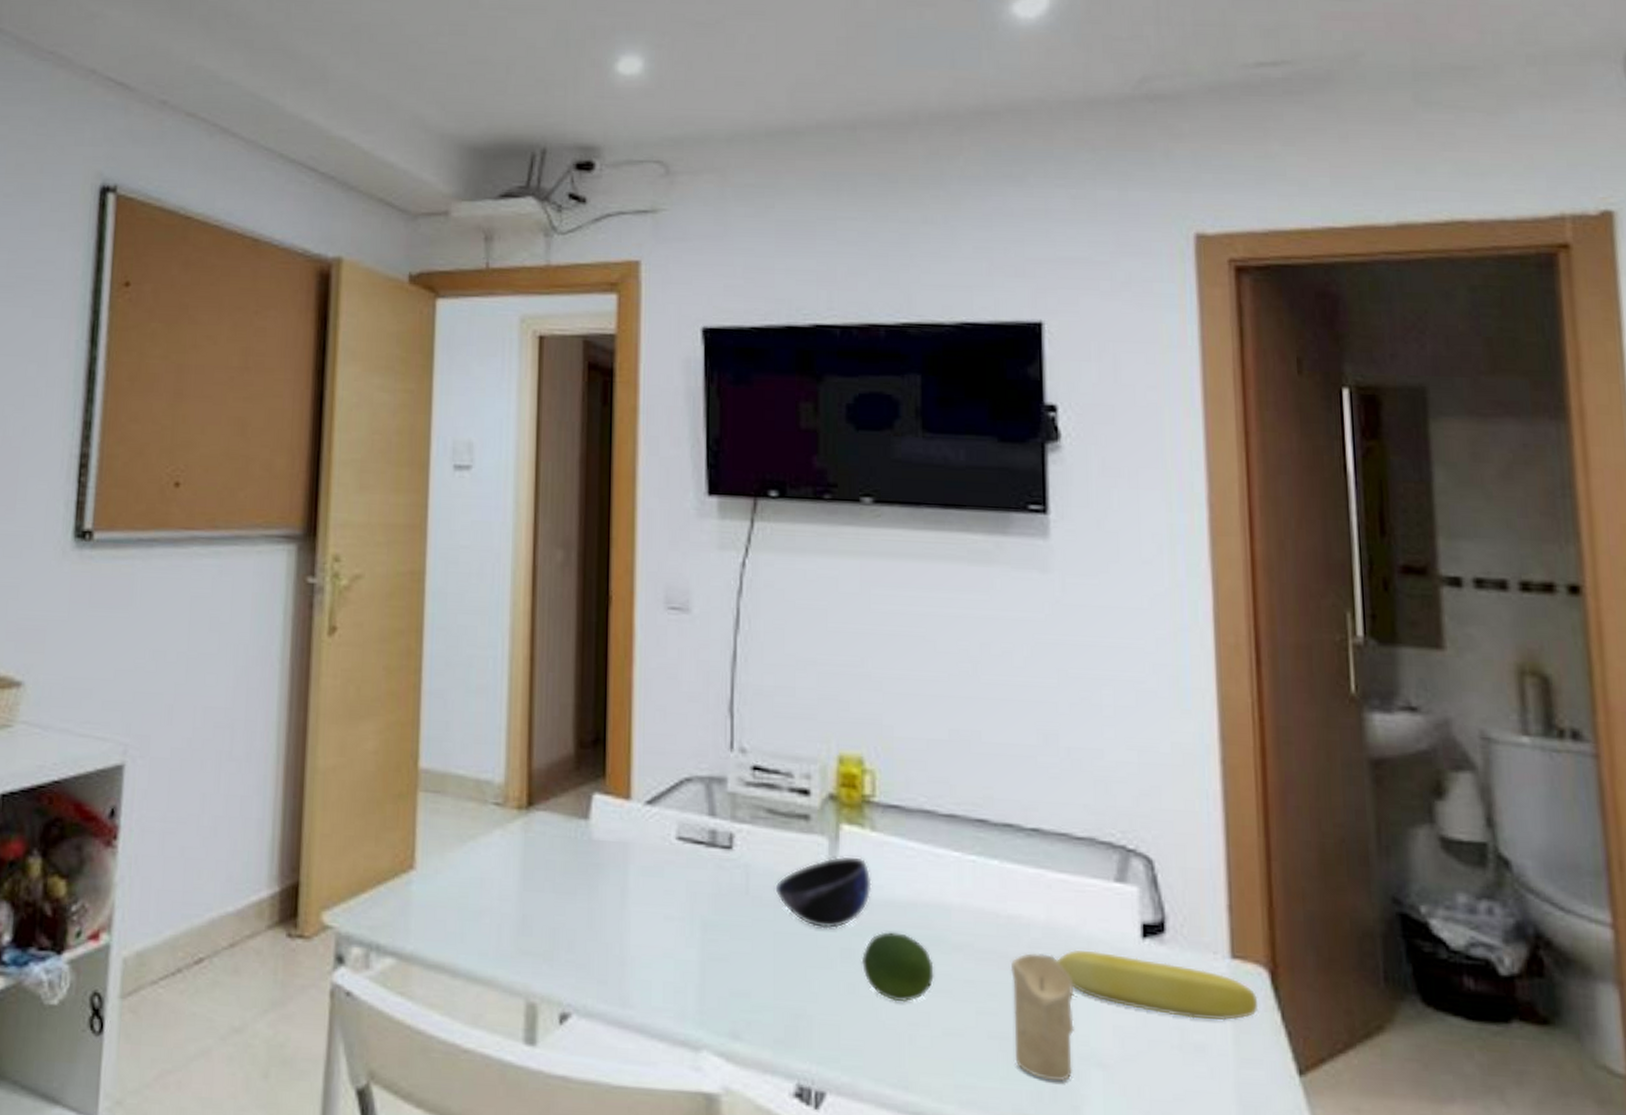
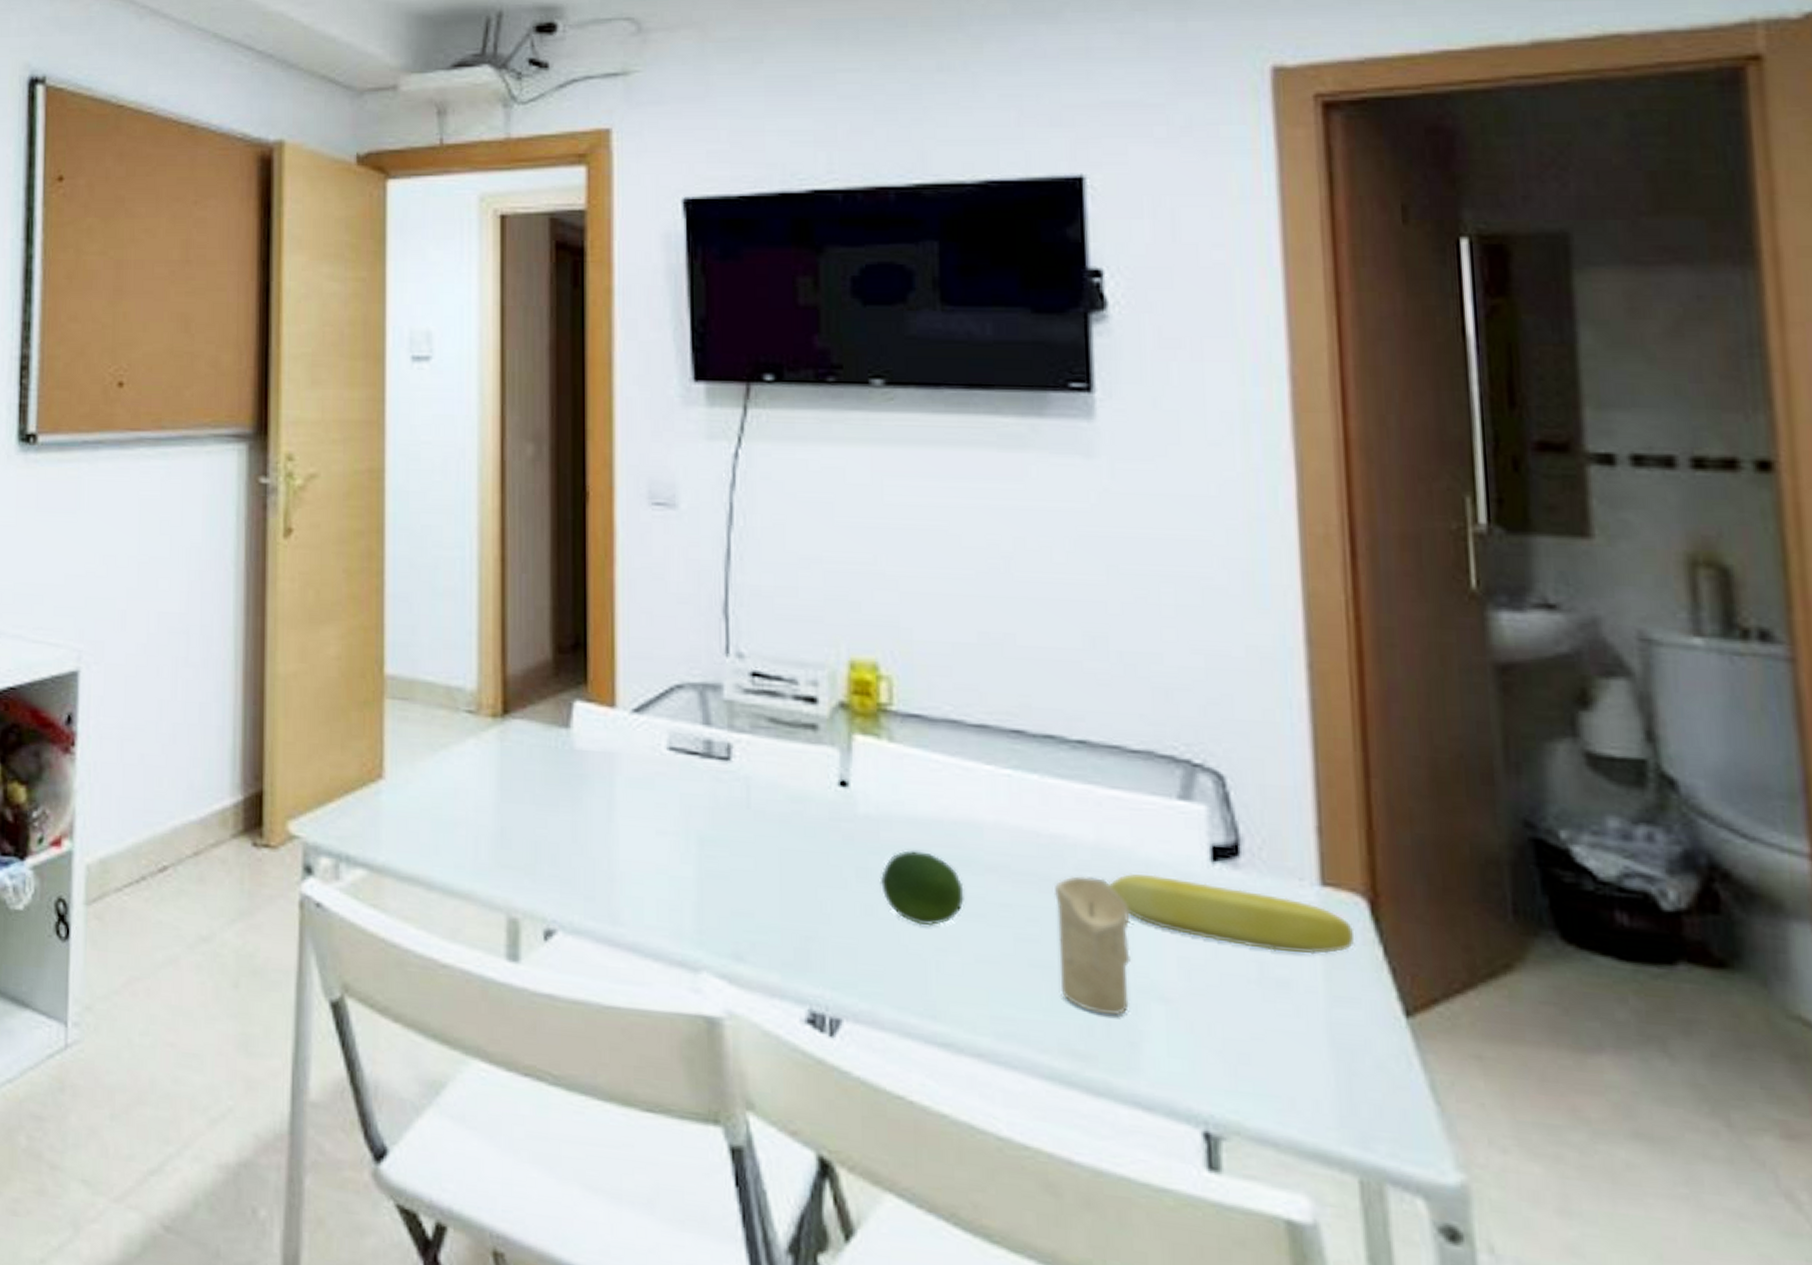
bowl: present [775,855,872,930] -> none [780,768,890,847]

